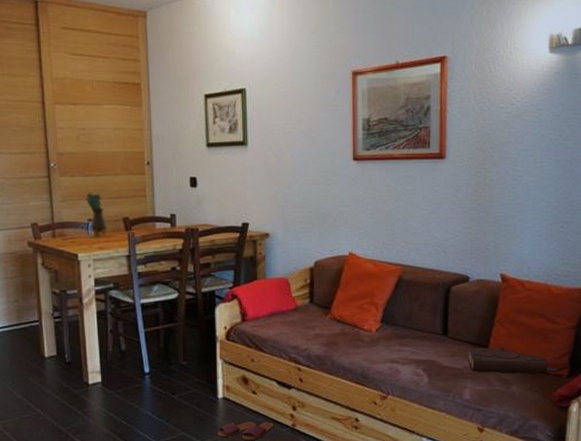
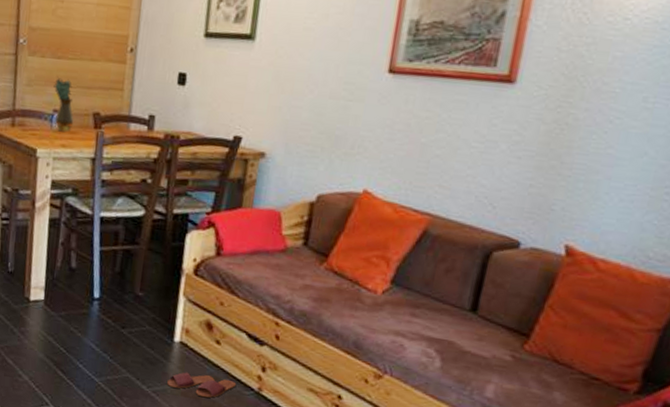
book: present [468,347,558,374] -> none [499,332,624,385]

